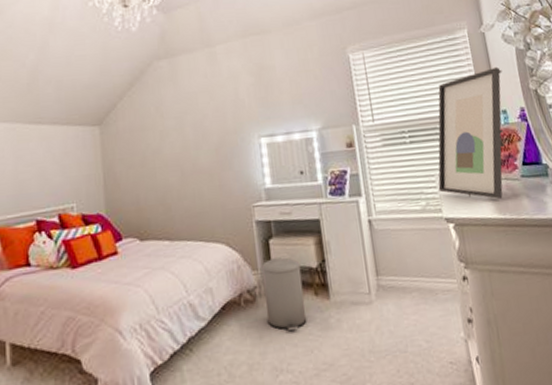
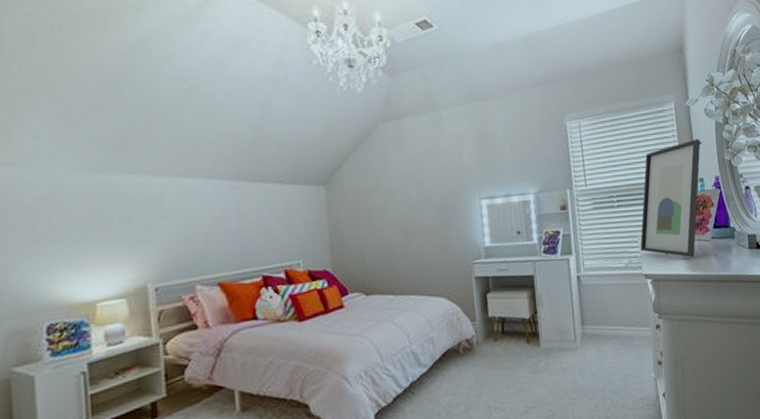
pedal bin: present [261,257,307,331] -> none [479,309,519,374]

